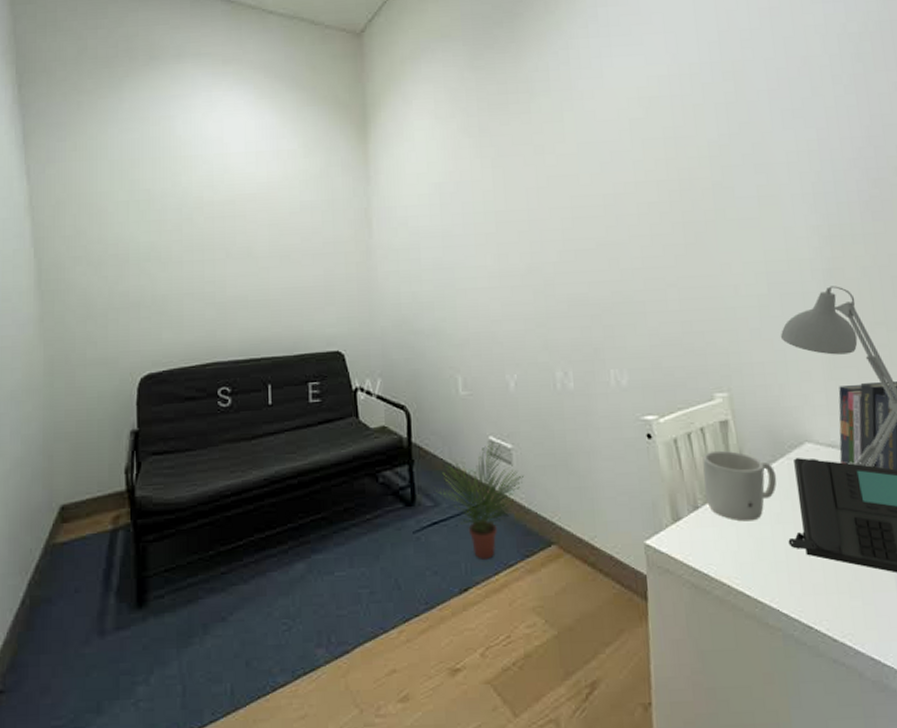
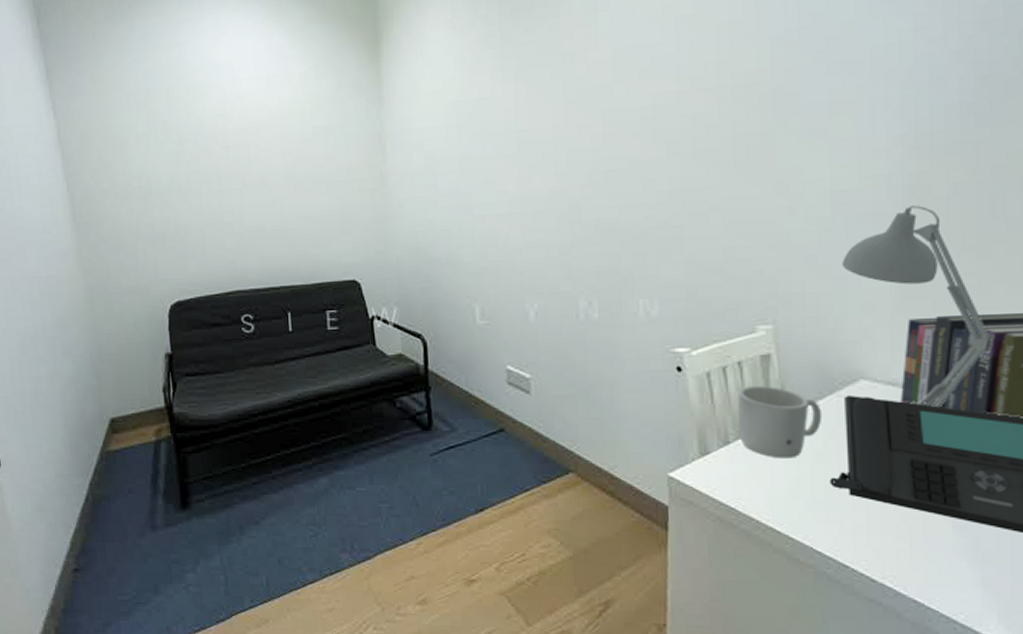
potted plant: present [433,443,523,559] -> none [450,372,542,483]

